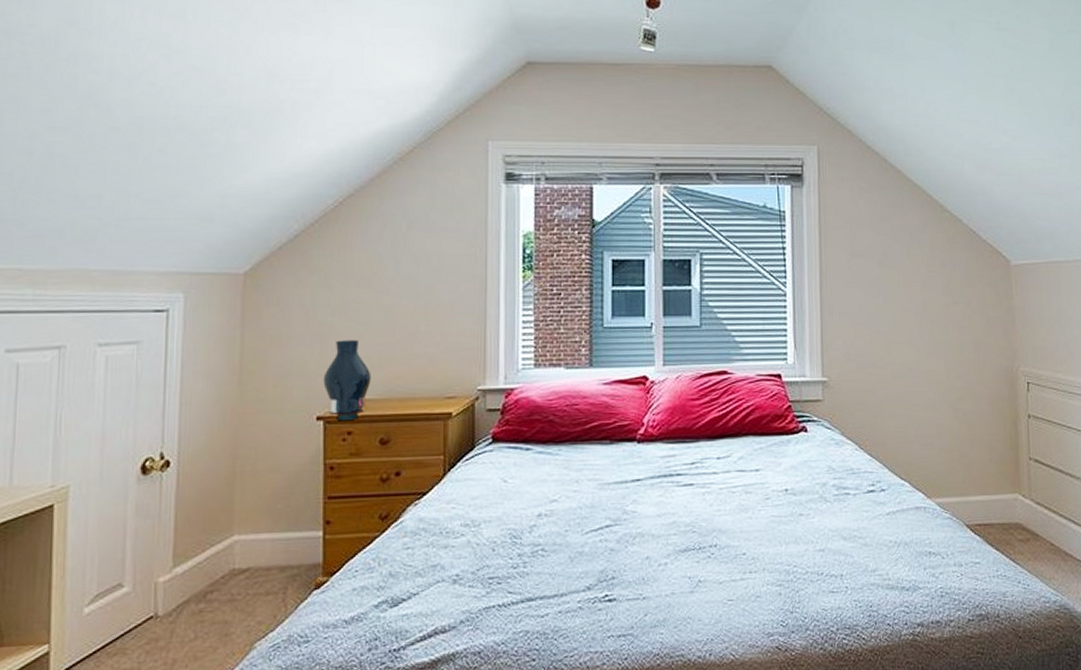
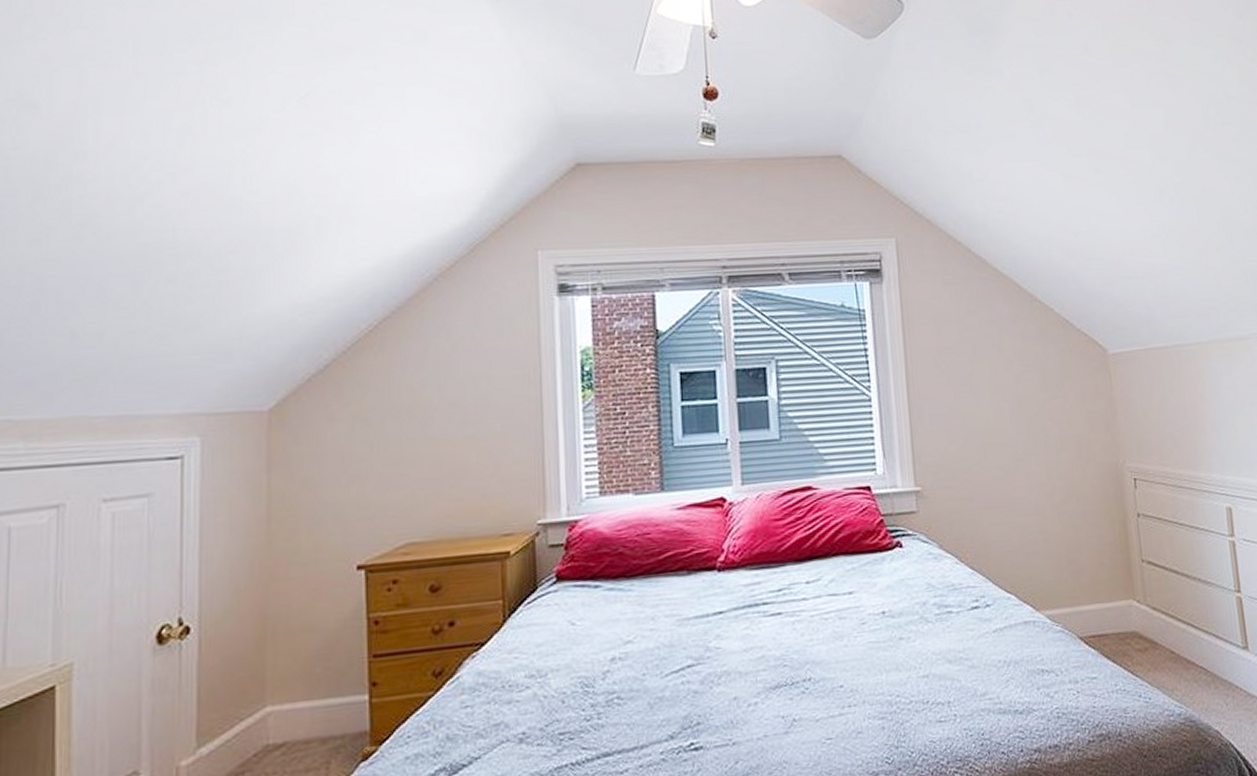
vase: present [323,339,371,421] -> none [363,477,418,569]

